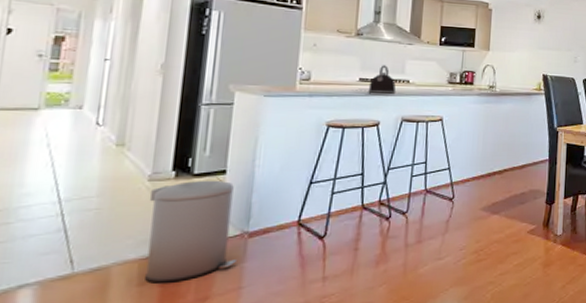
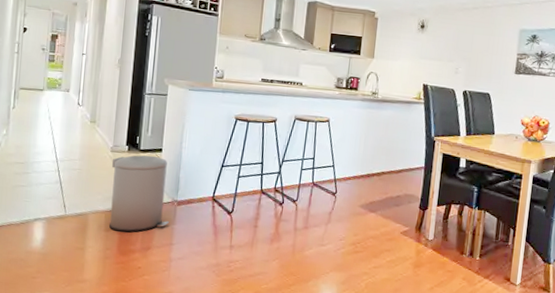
kettle: present [368,65,397,95] -> none [268,68,291,96]

